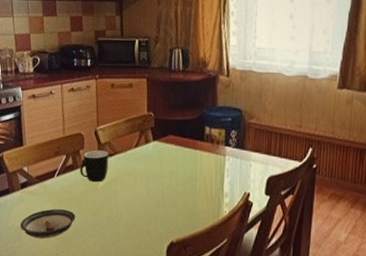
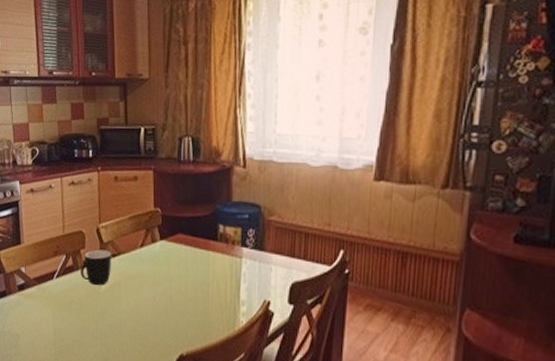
saucer: present [20,209,75,239] -> none [17,313,76,347]

